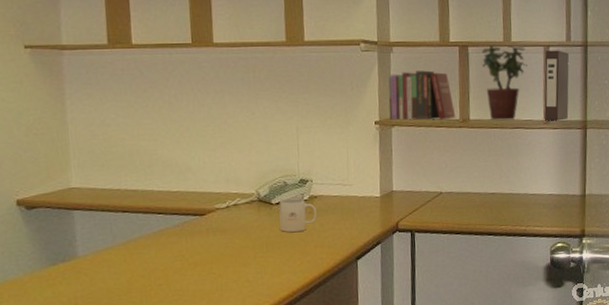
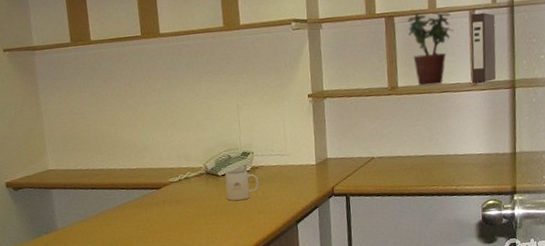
books: present [388,70,456,121] -> none [319,43,385,92]

